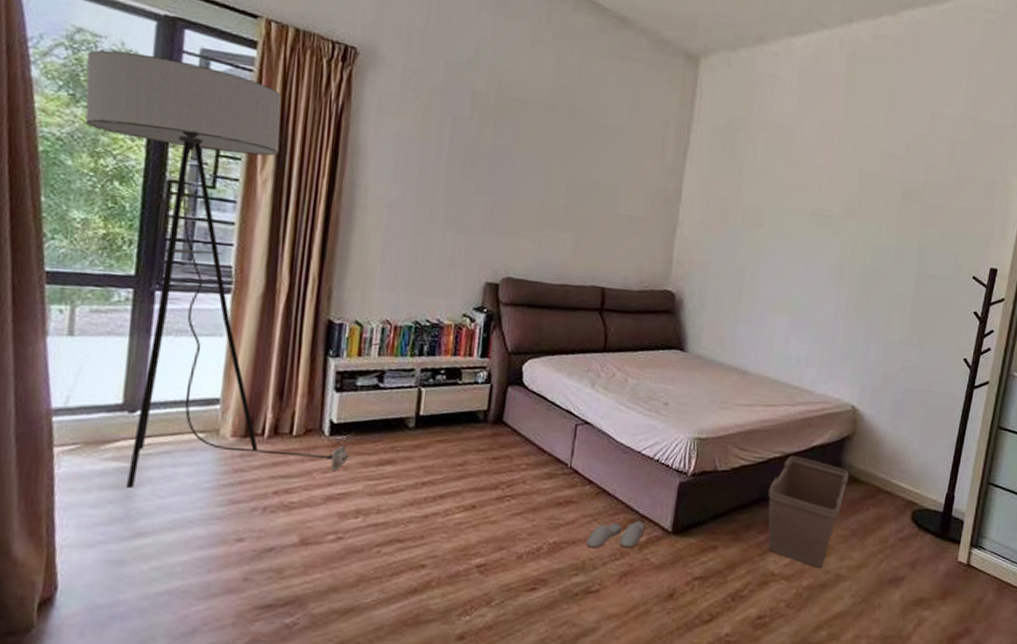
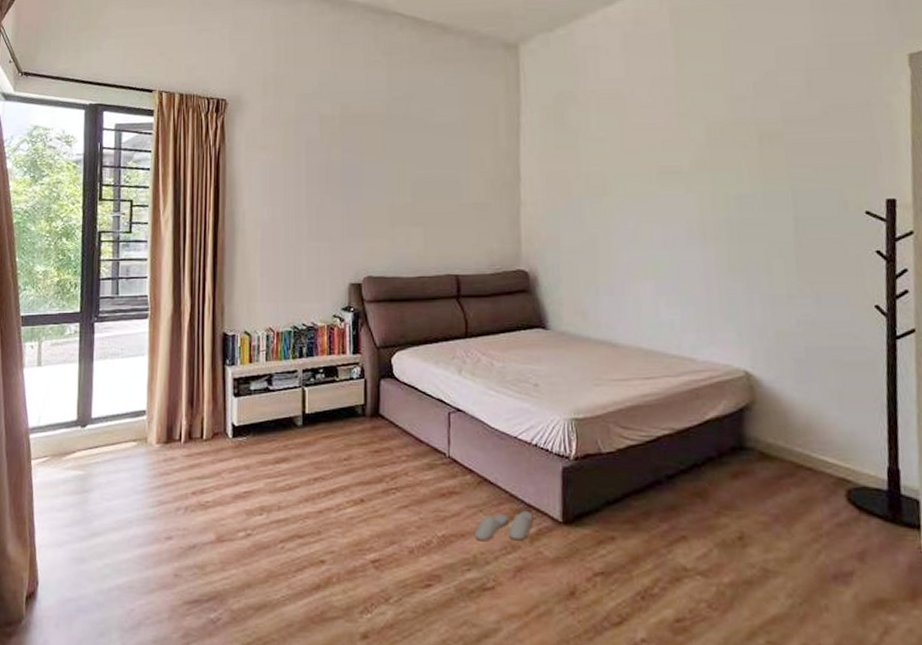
floor lamp: present [85,50,354,488] -> none [41,136,254,493]
bicycle basket: present [768,456,850,568] -> none [663,433,757,561]

